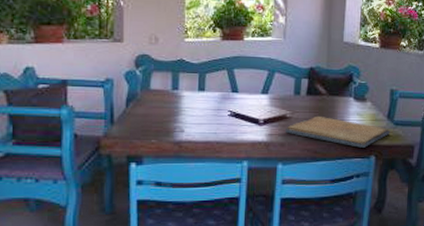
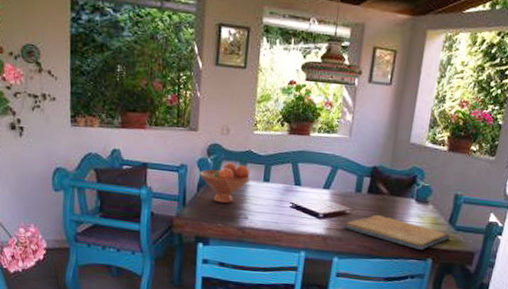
fruit bowl: none [128,72,185,118] -> present [200,162,251,204]

